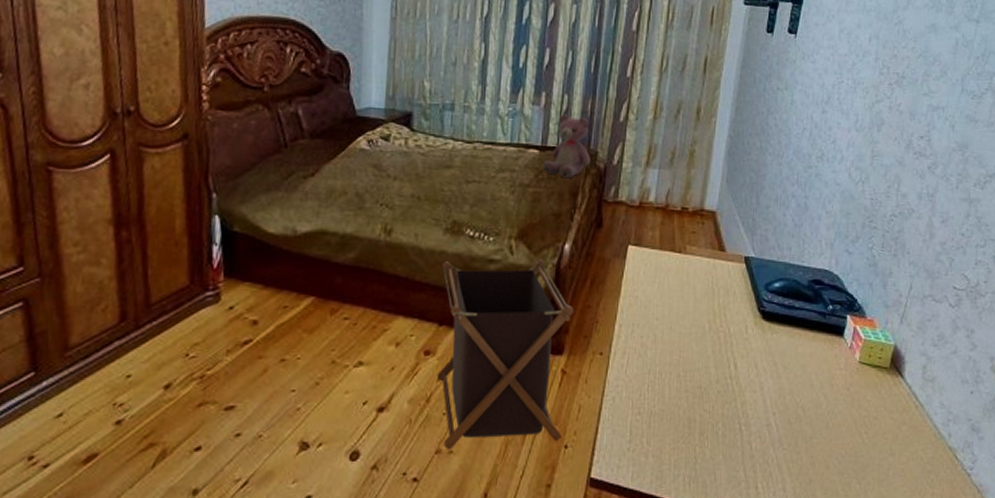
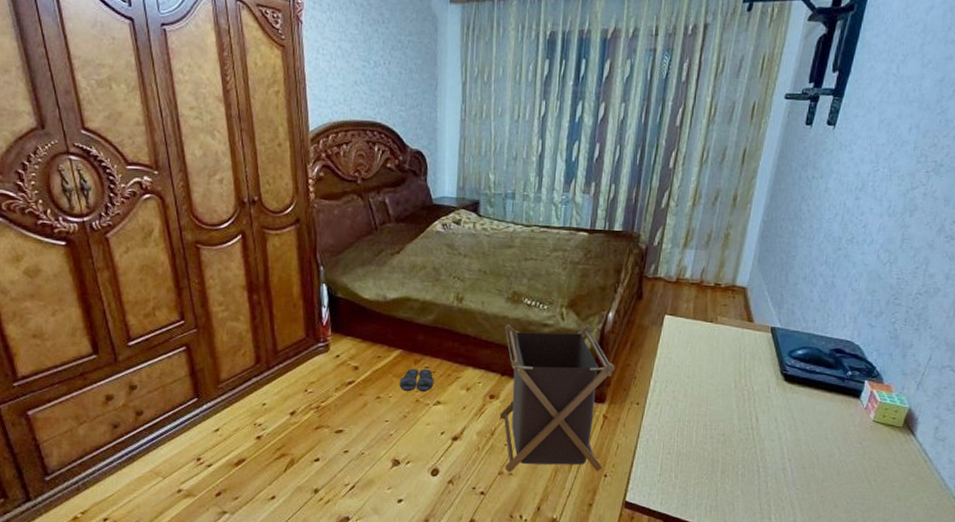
slippers: none [310,320,356,349] -> present [399,368,434,391]
teddy bear: present [543,114,590,179] -> none [591,201,633,258]

